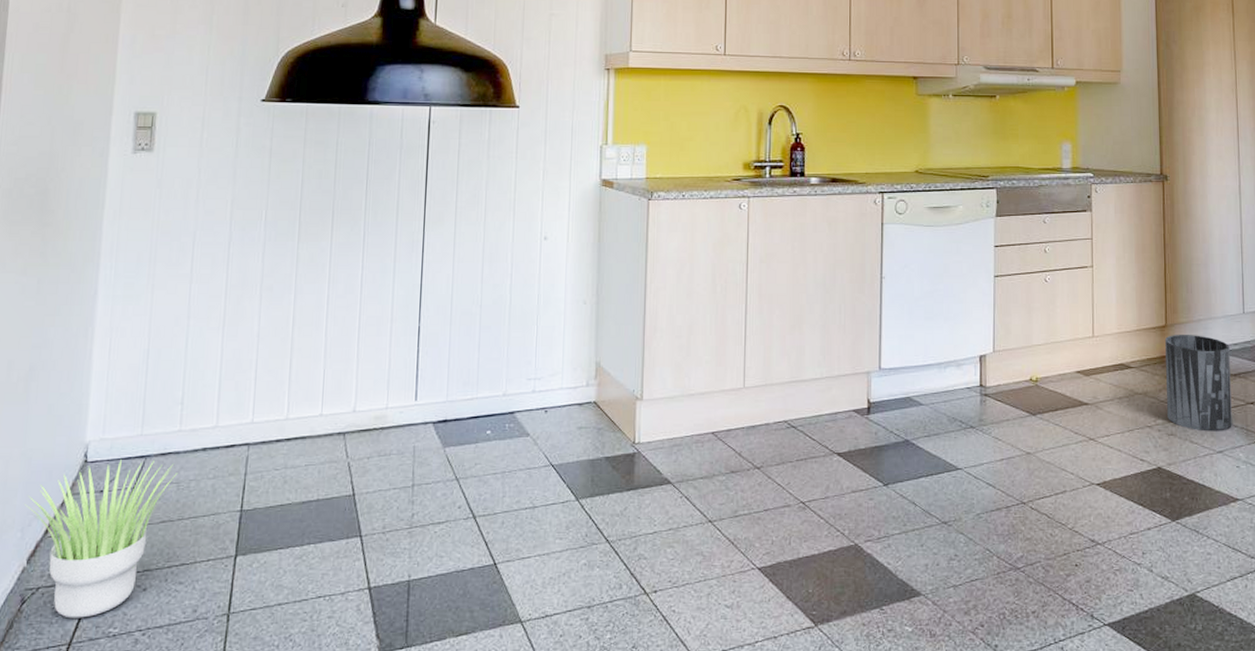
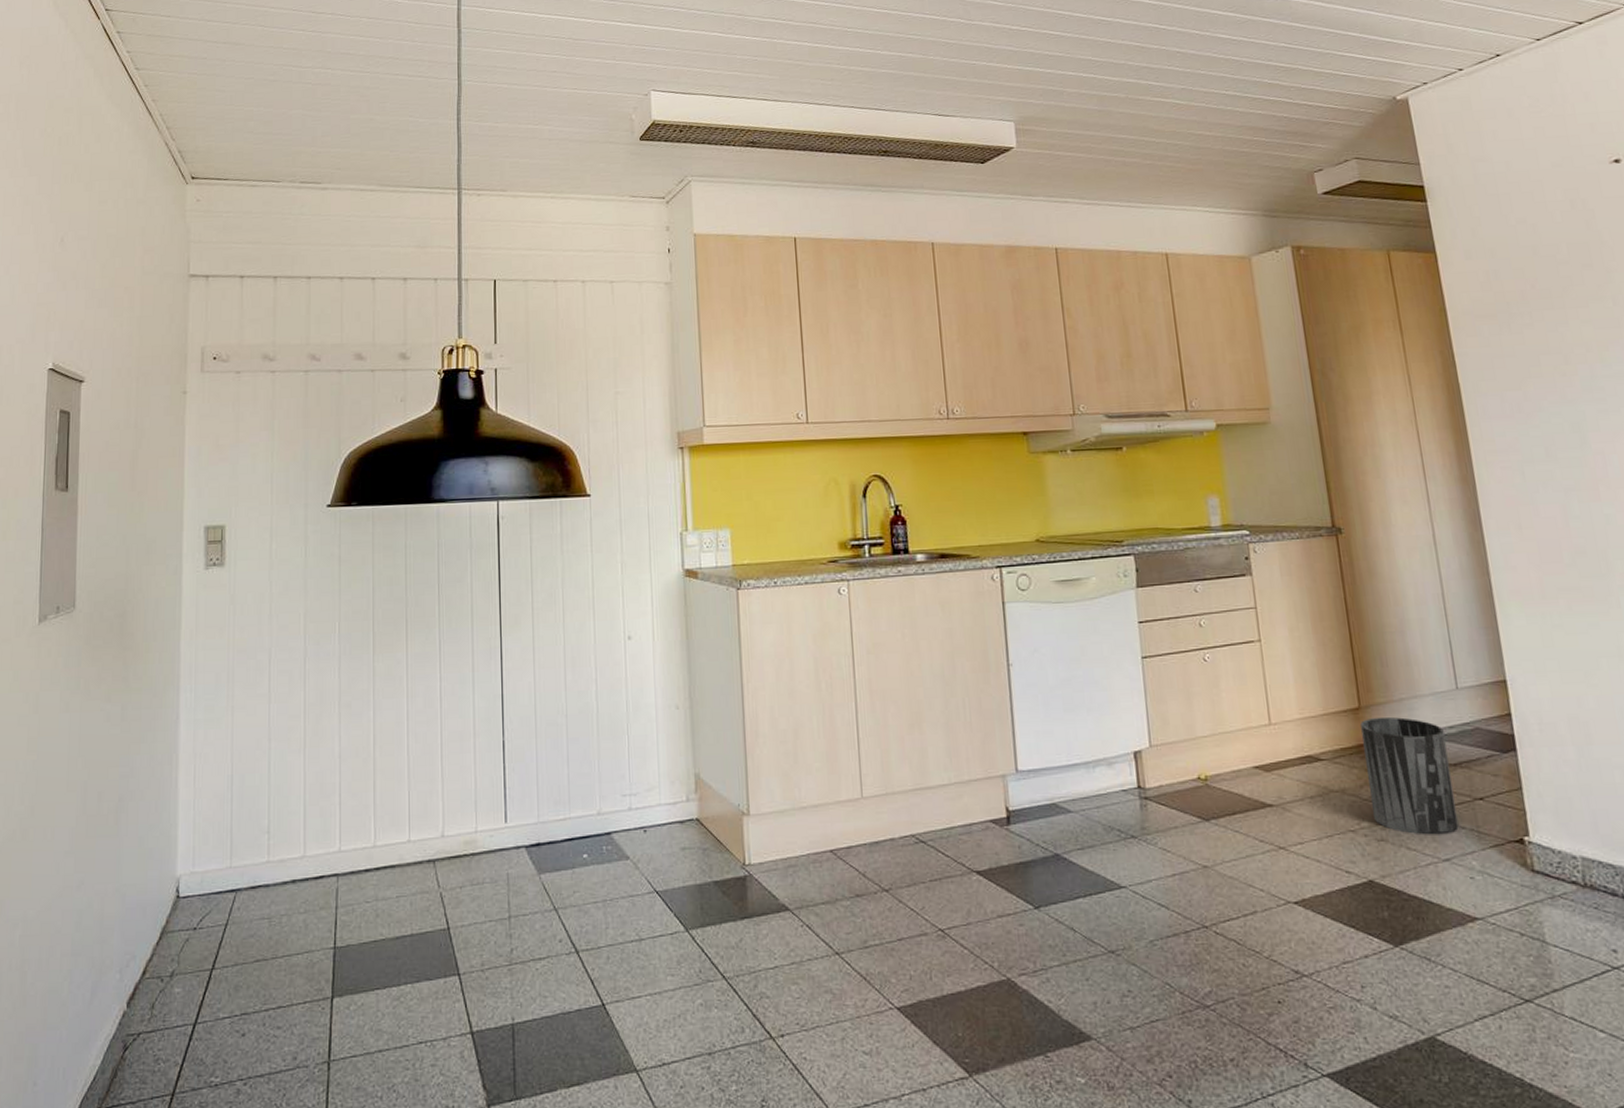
potted plant: present [25,460,178,618] -> none [122,894,269,1066]

